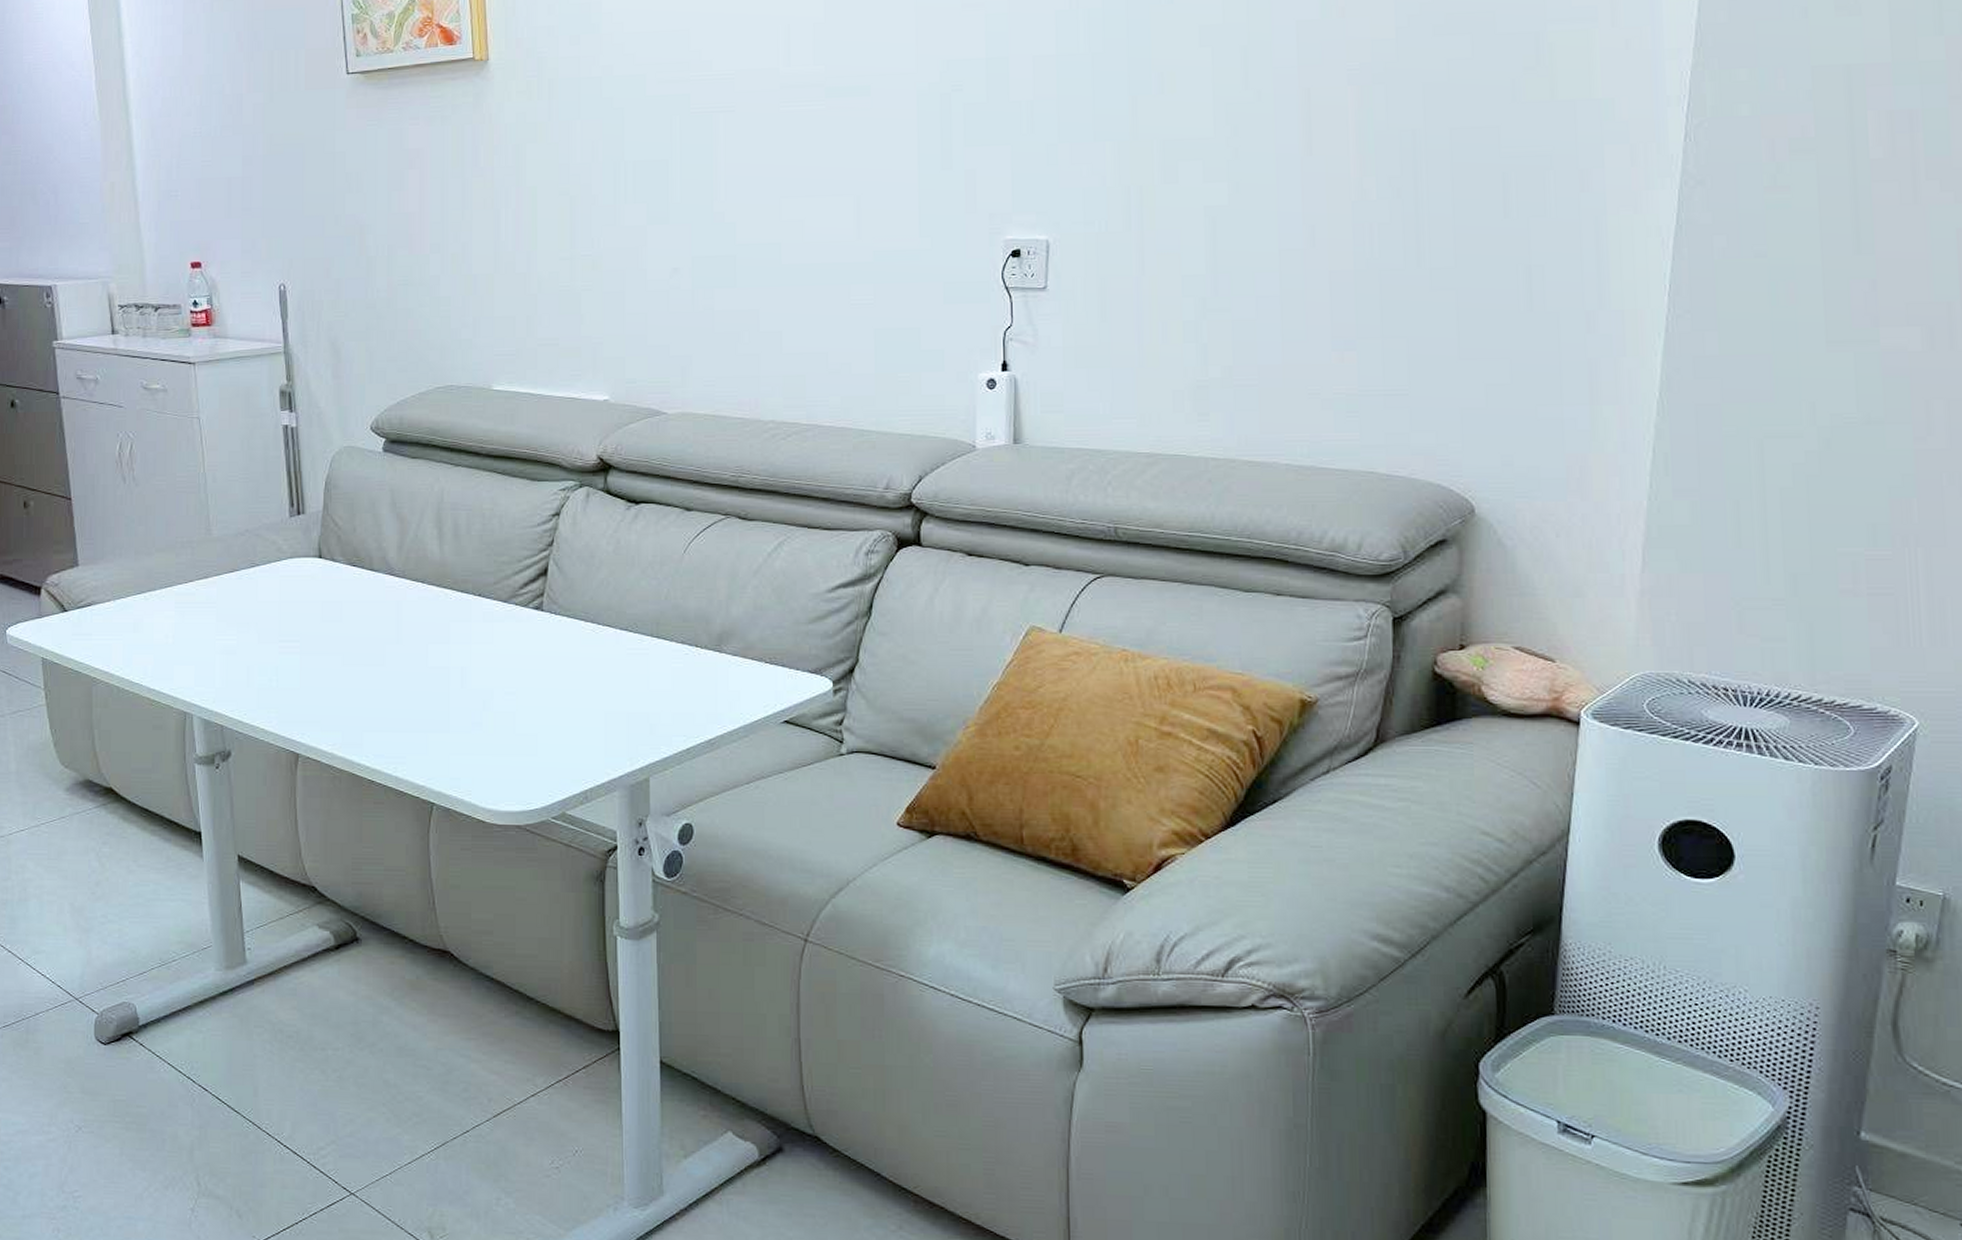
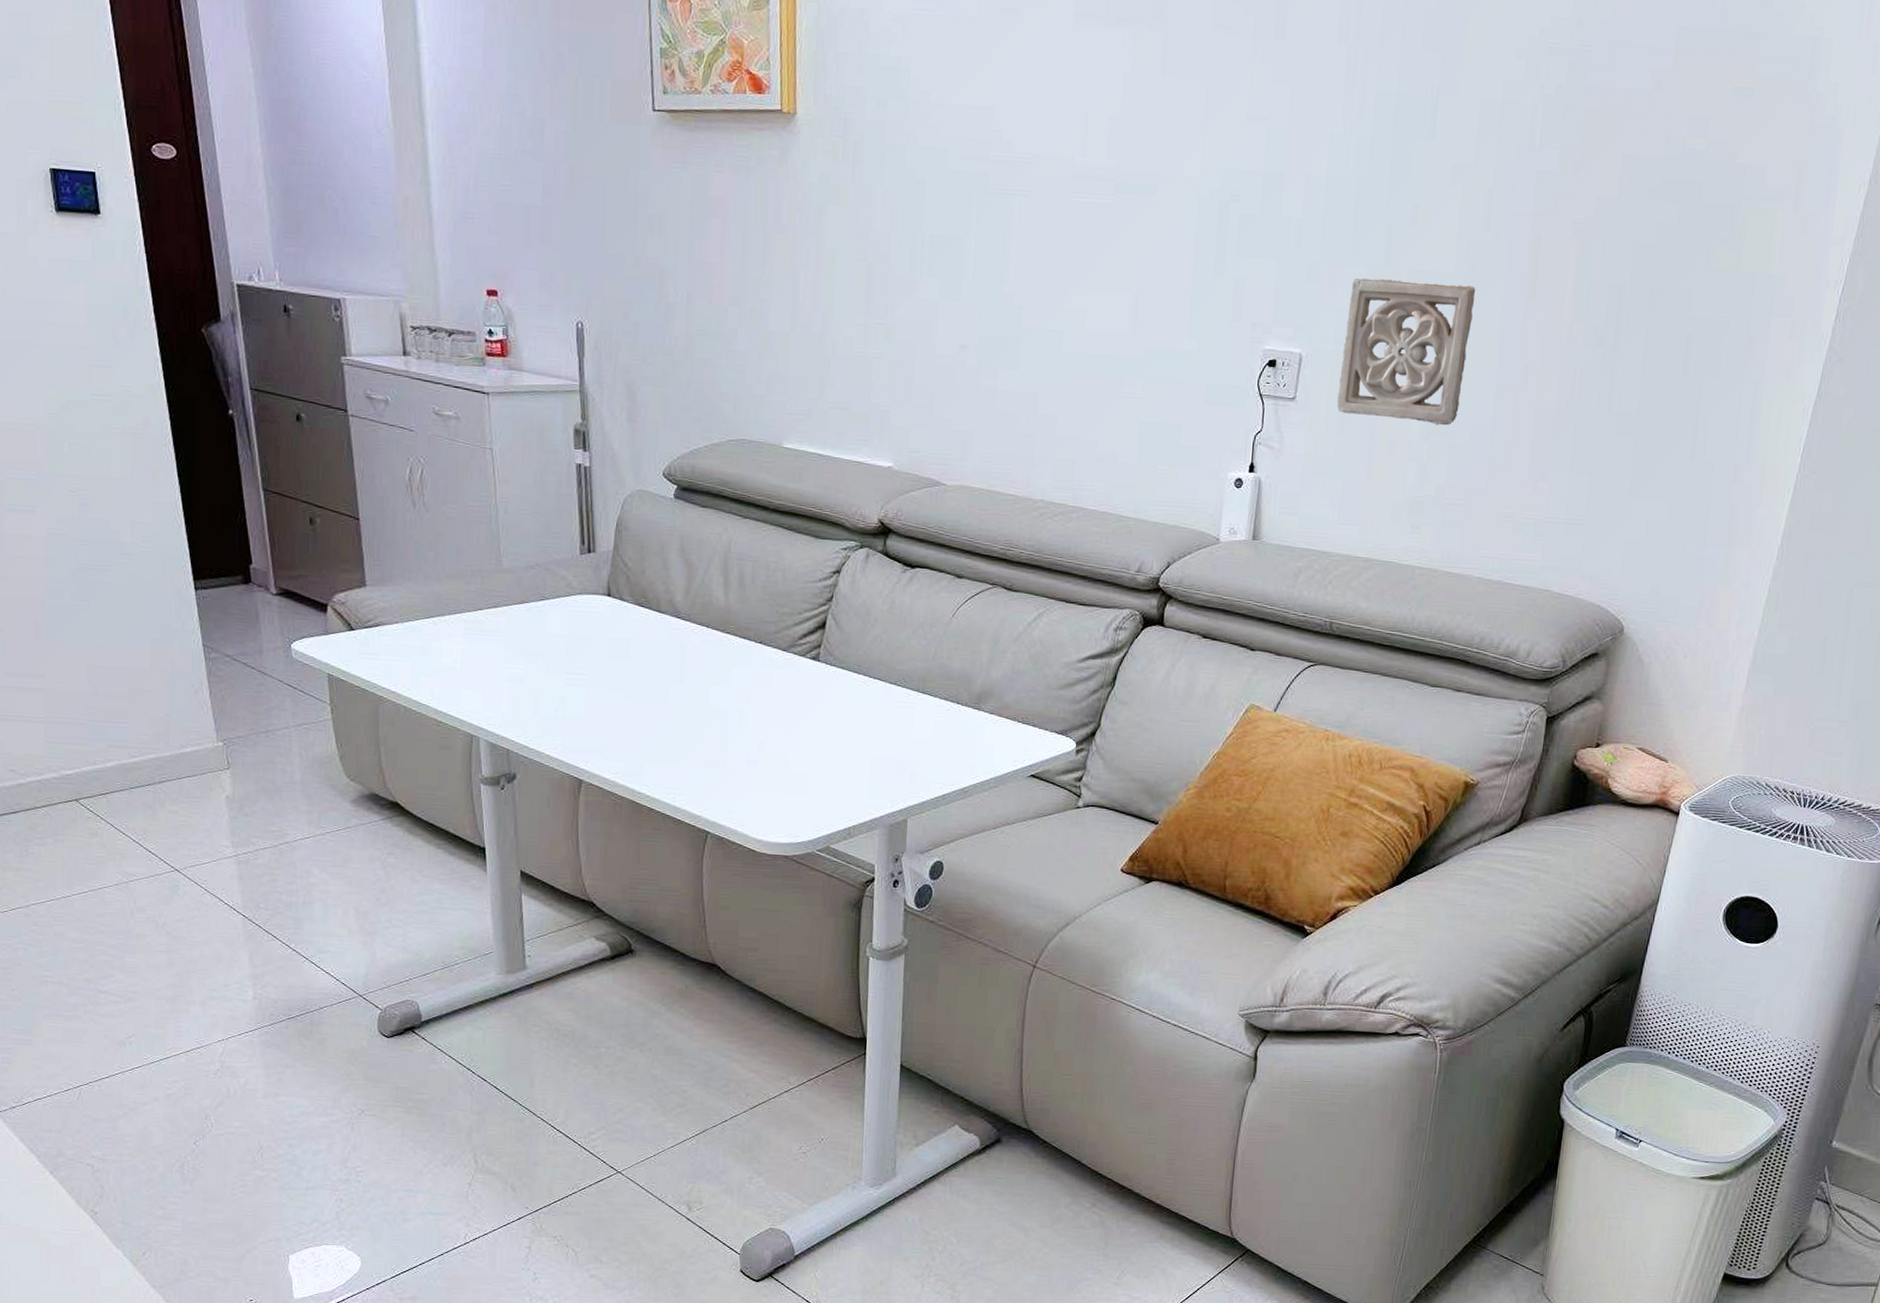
wall ornament: none [1094,149,1242,301] -> present [1336,278,1476,426]

